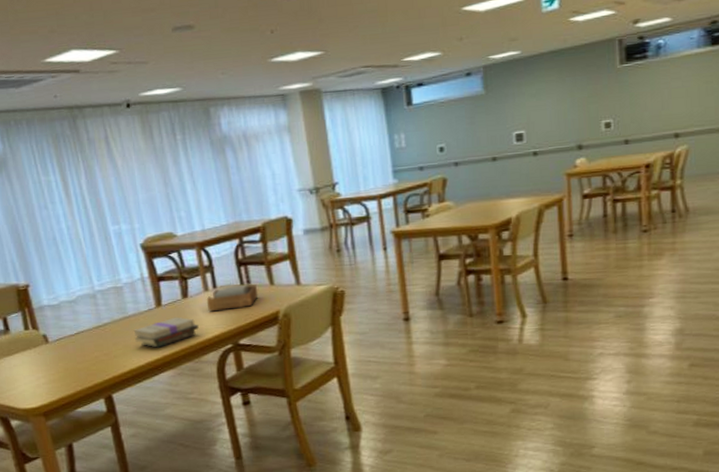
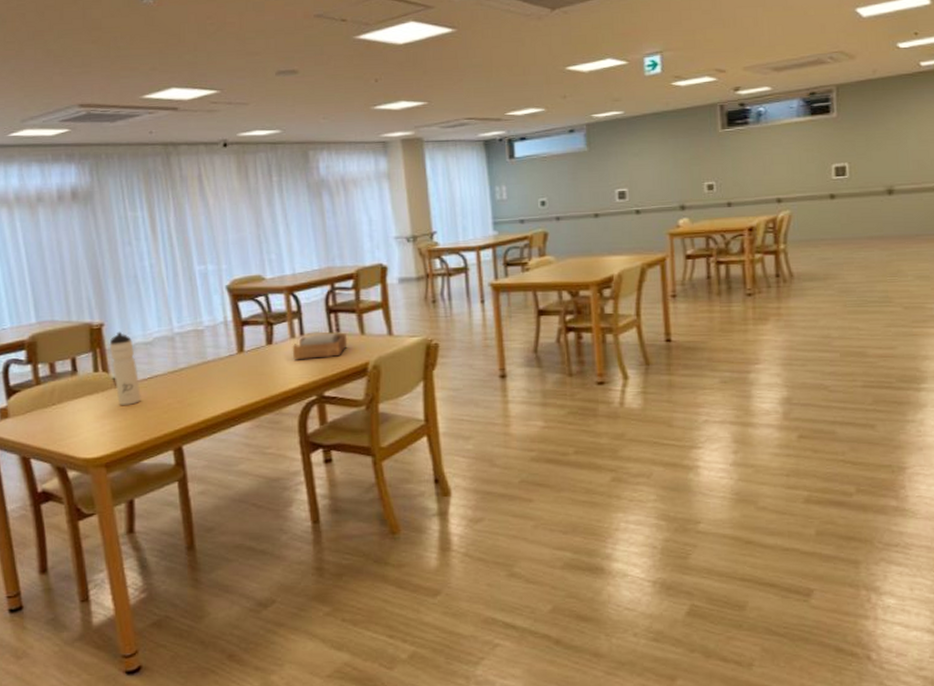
water bottle: none [36,291,71,360] -> present [109,331,142,406]
books: present [133,317,199,348] -> none [211,364,282,397]

